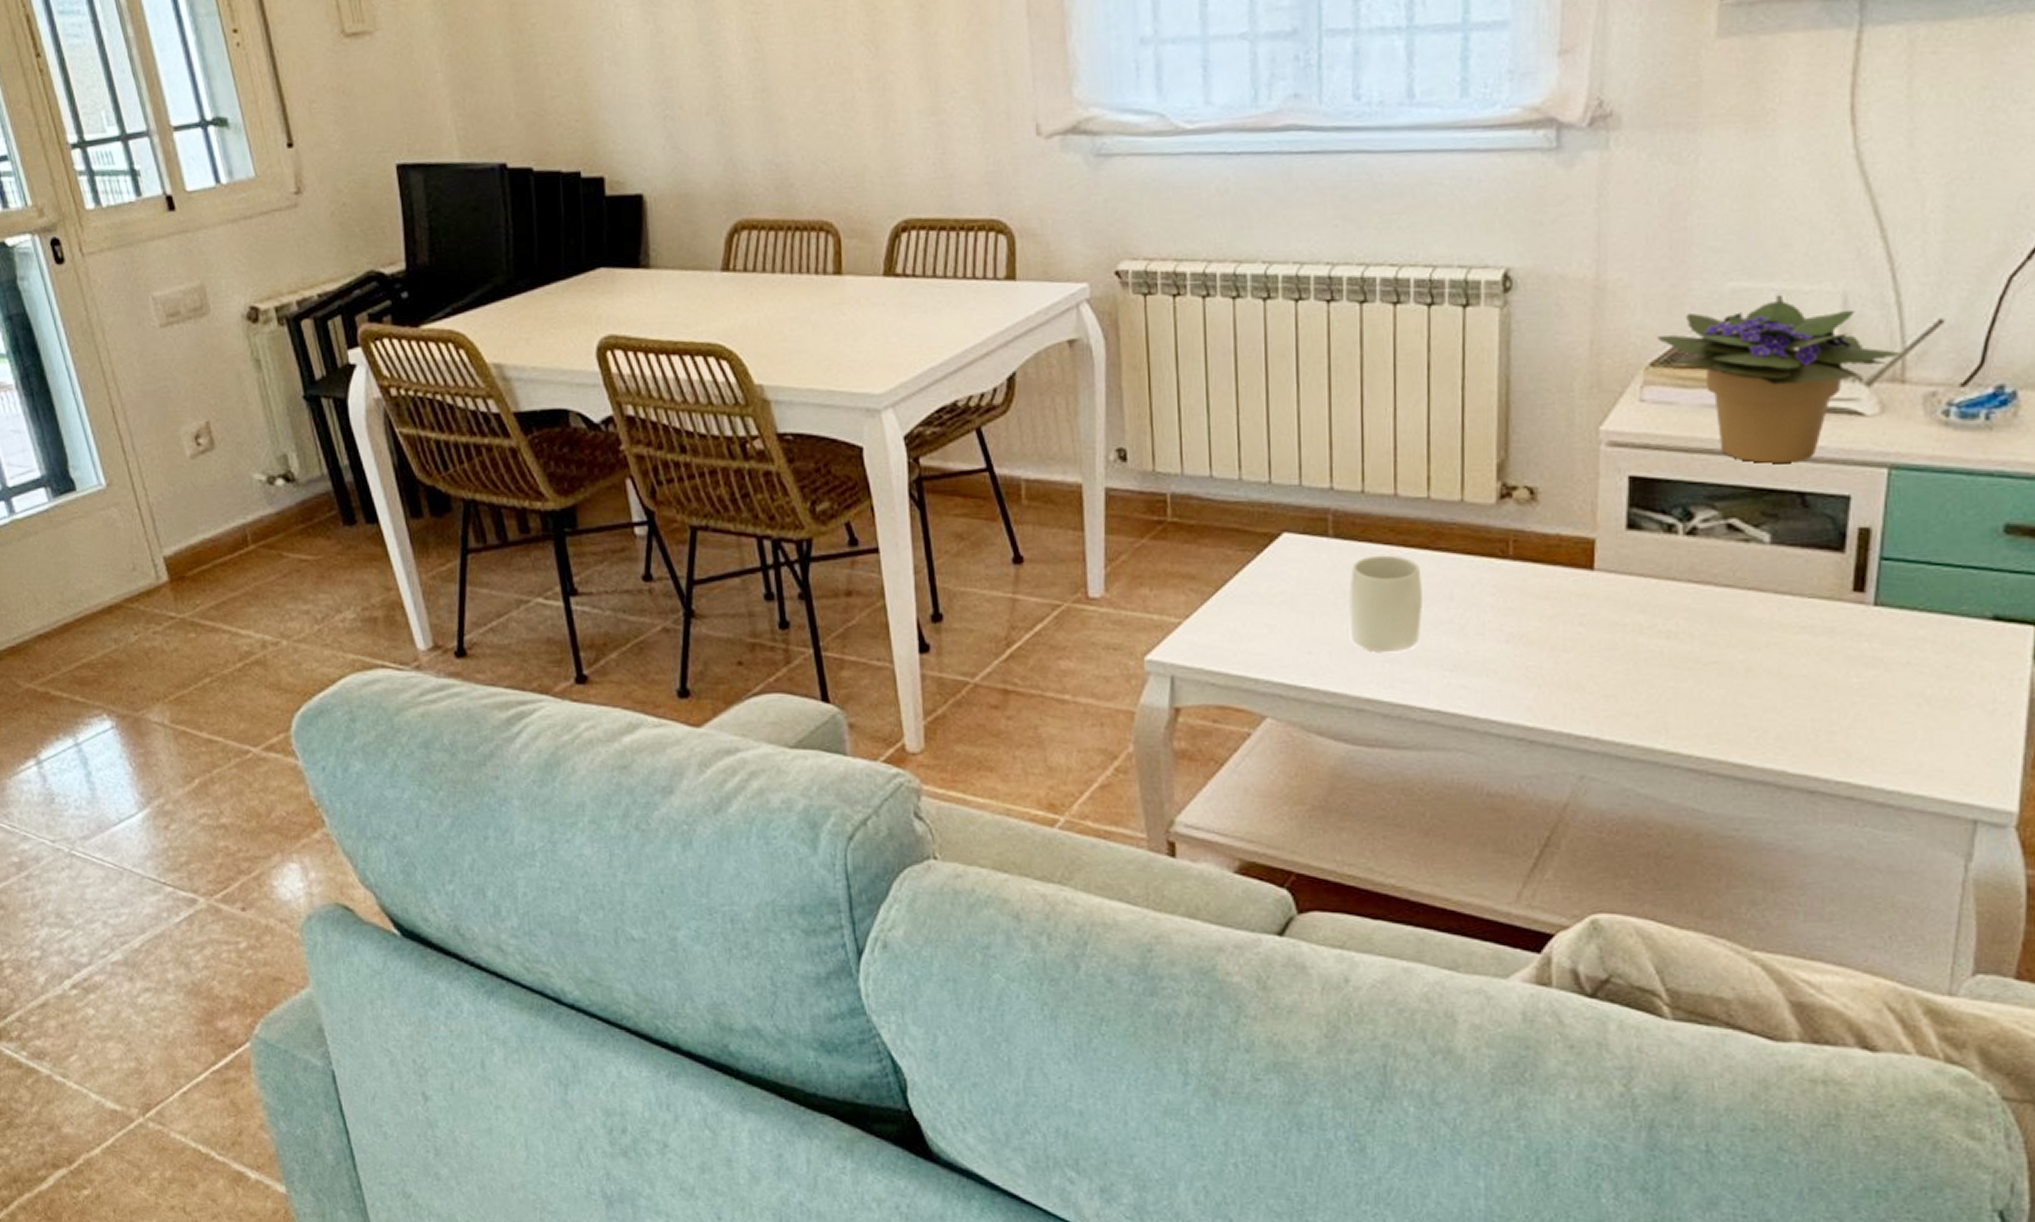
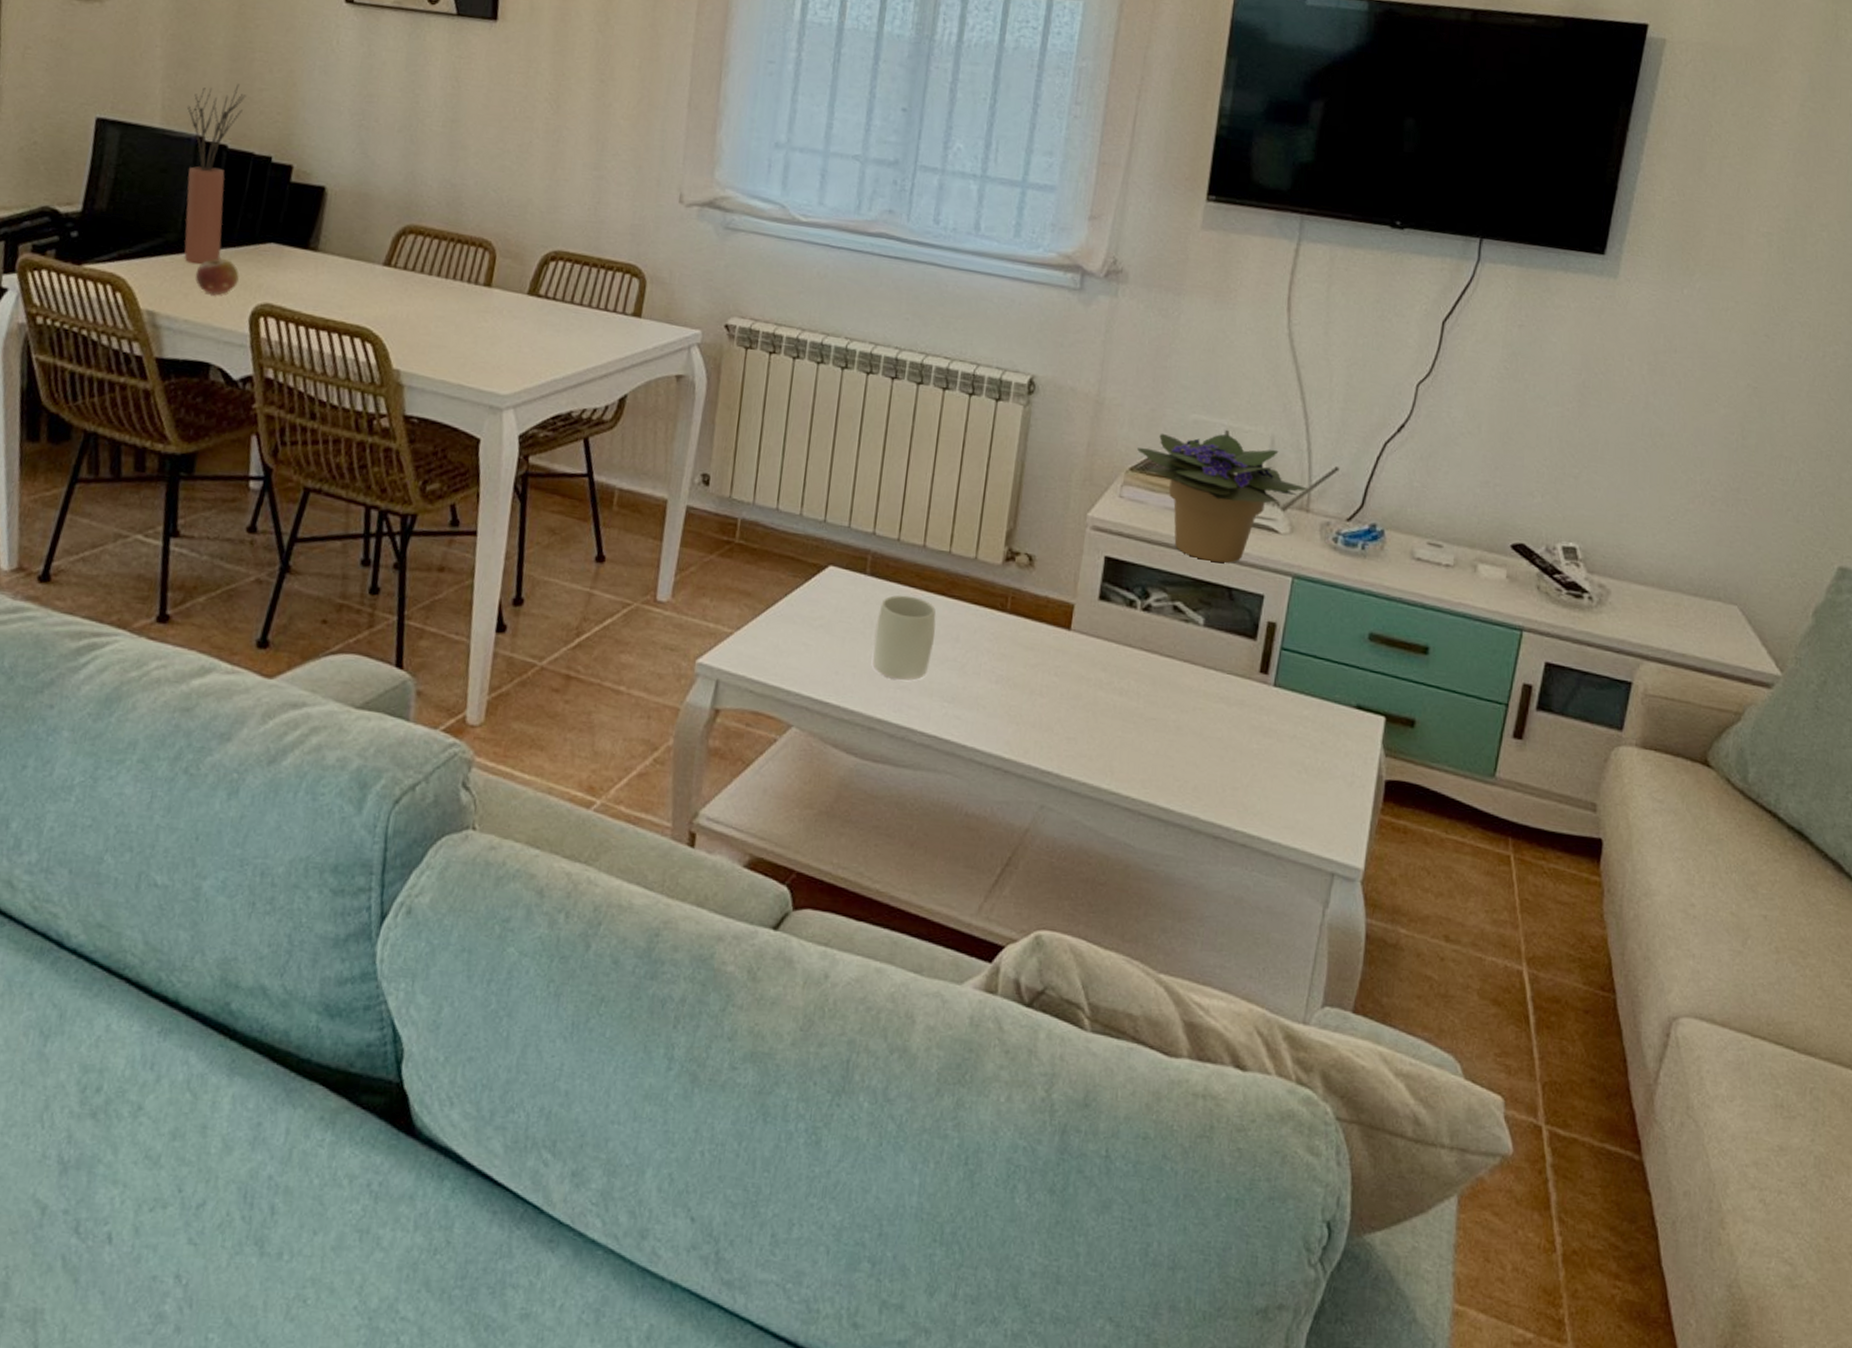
vase: none [483,96,553,306] -> present [184,84,247,265]
fruit: none [531,295,576,335] -> present [195,259,239,295]

